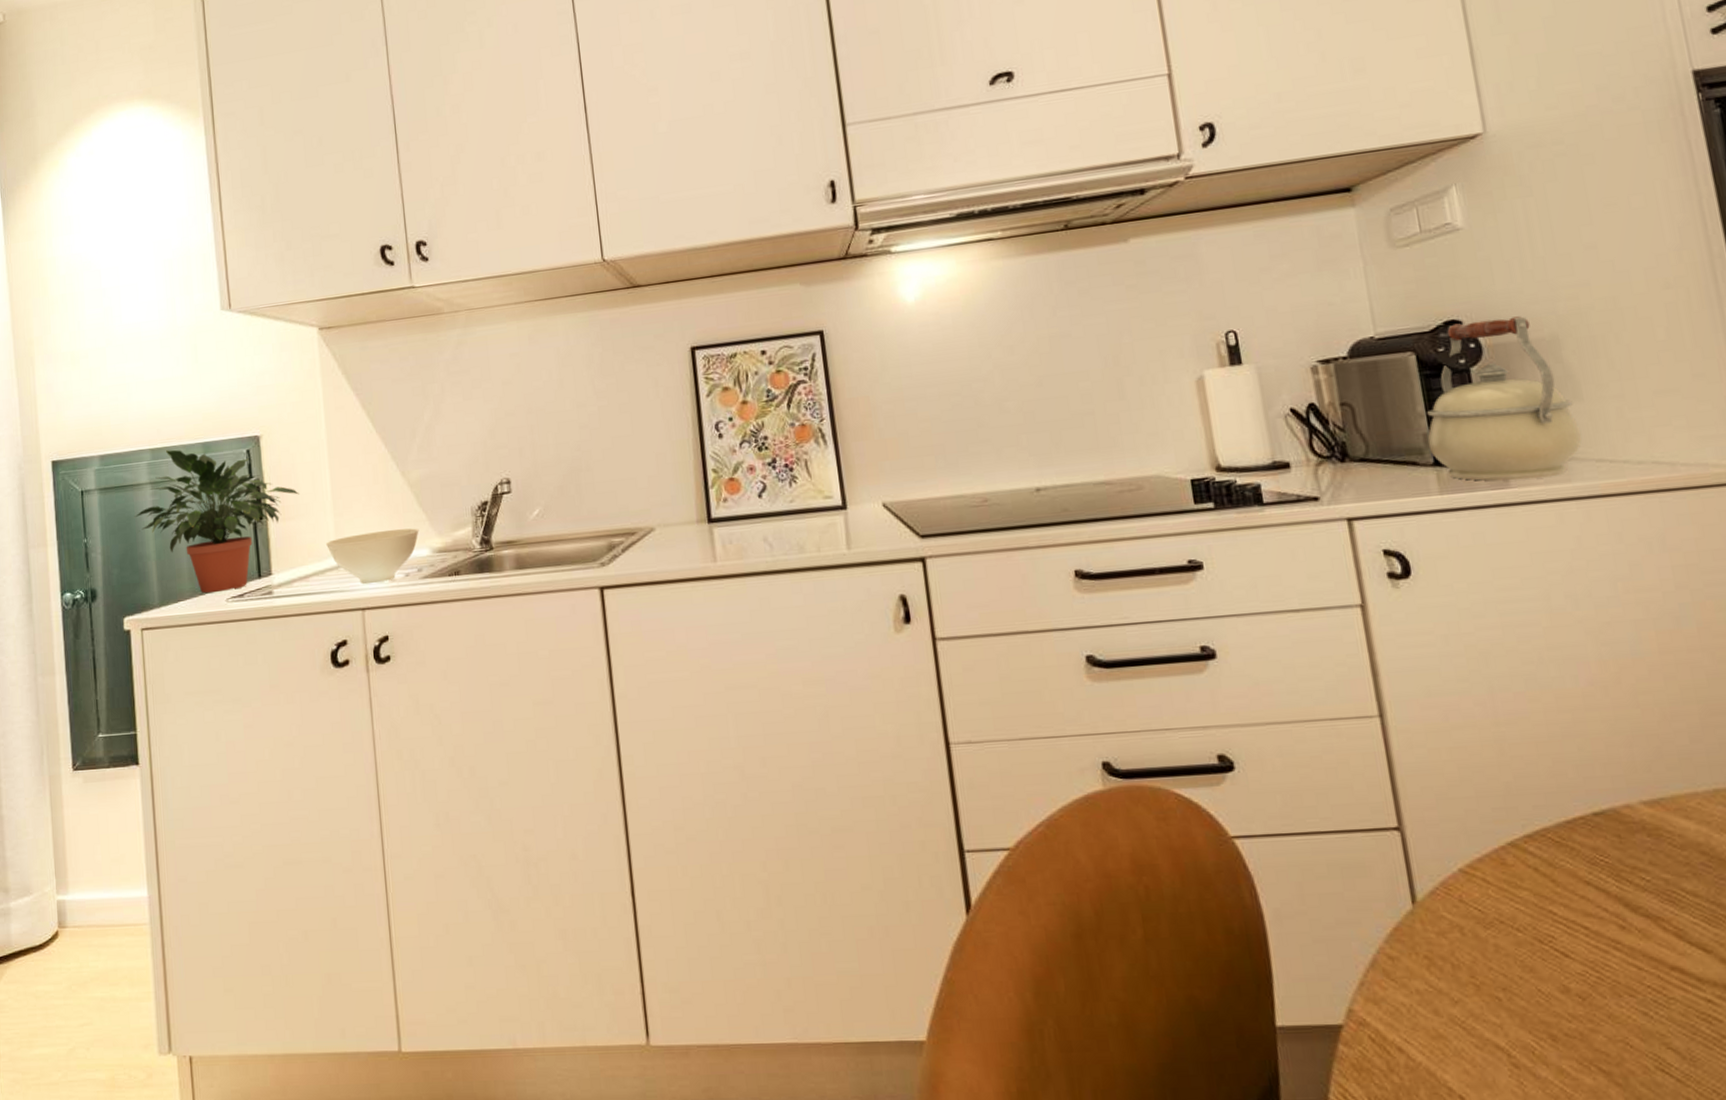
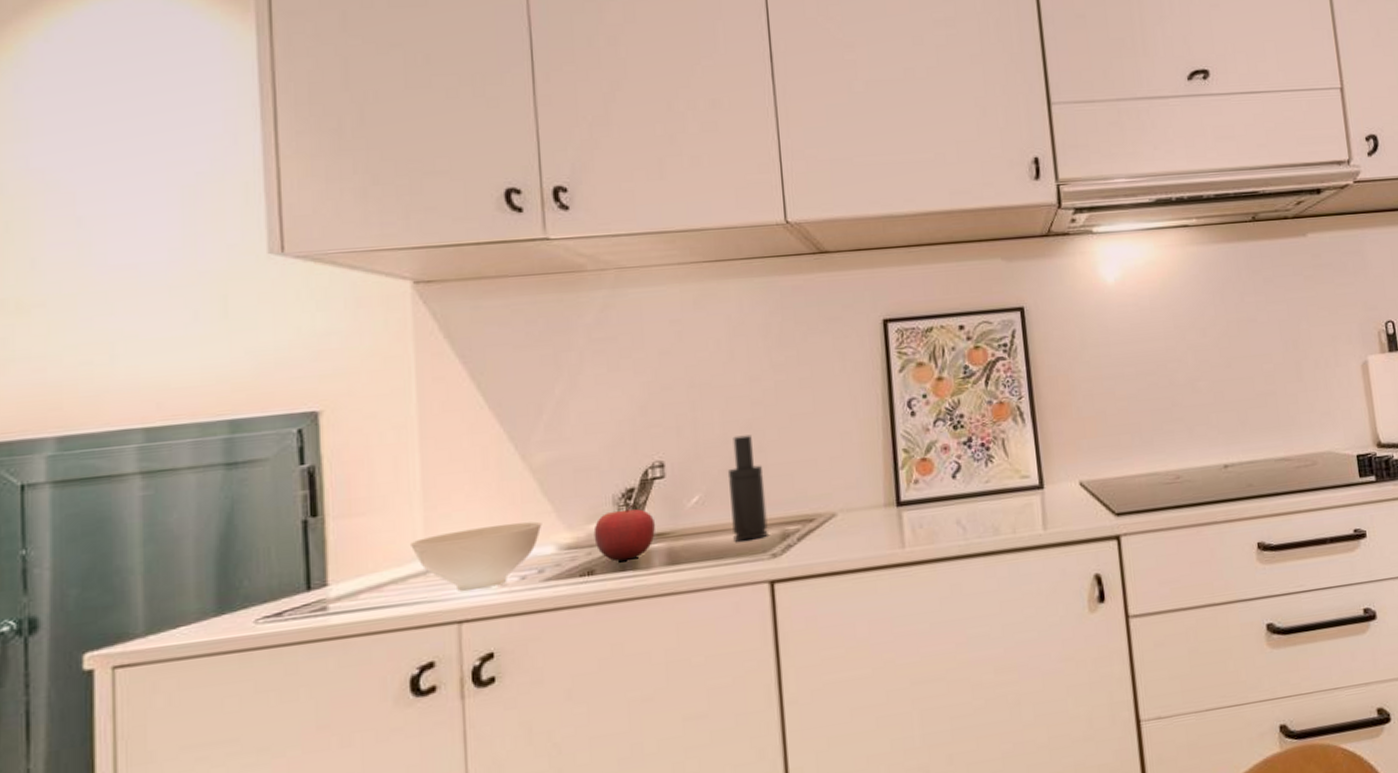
potted plant: present [134,449,299,594] -> none [110,429,374,615]
fruit: none [457,515,506,564] -> present [593,504,656,562]
soap dispenser: none [561,455,597,551] -> present [727,434,768,542]

